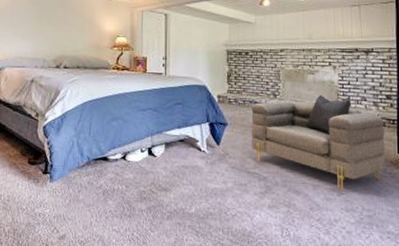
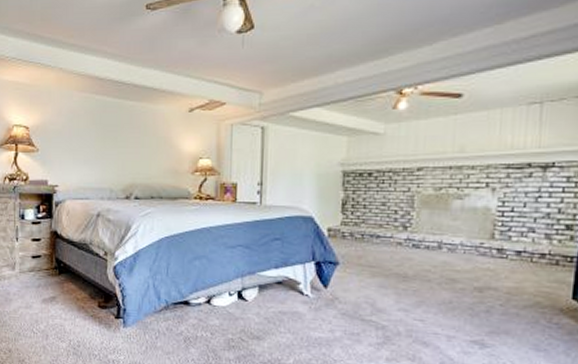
armchair: present [251,95,386,191] -> none [369,226,558,343]

